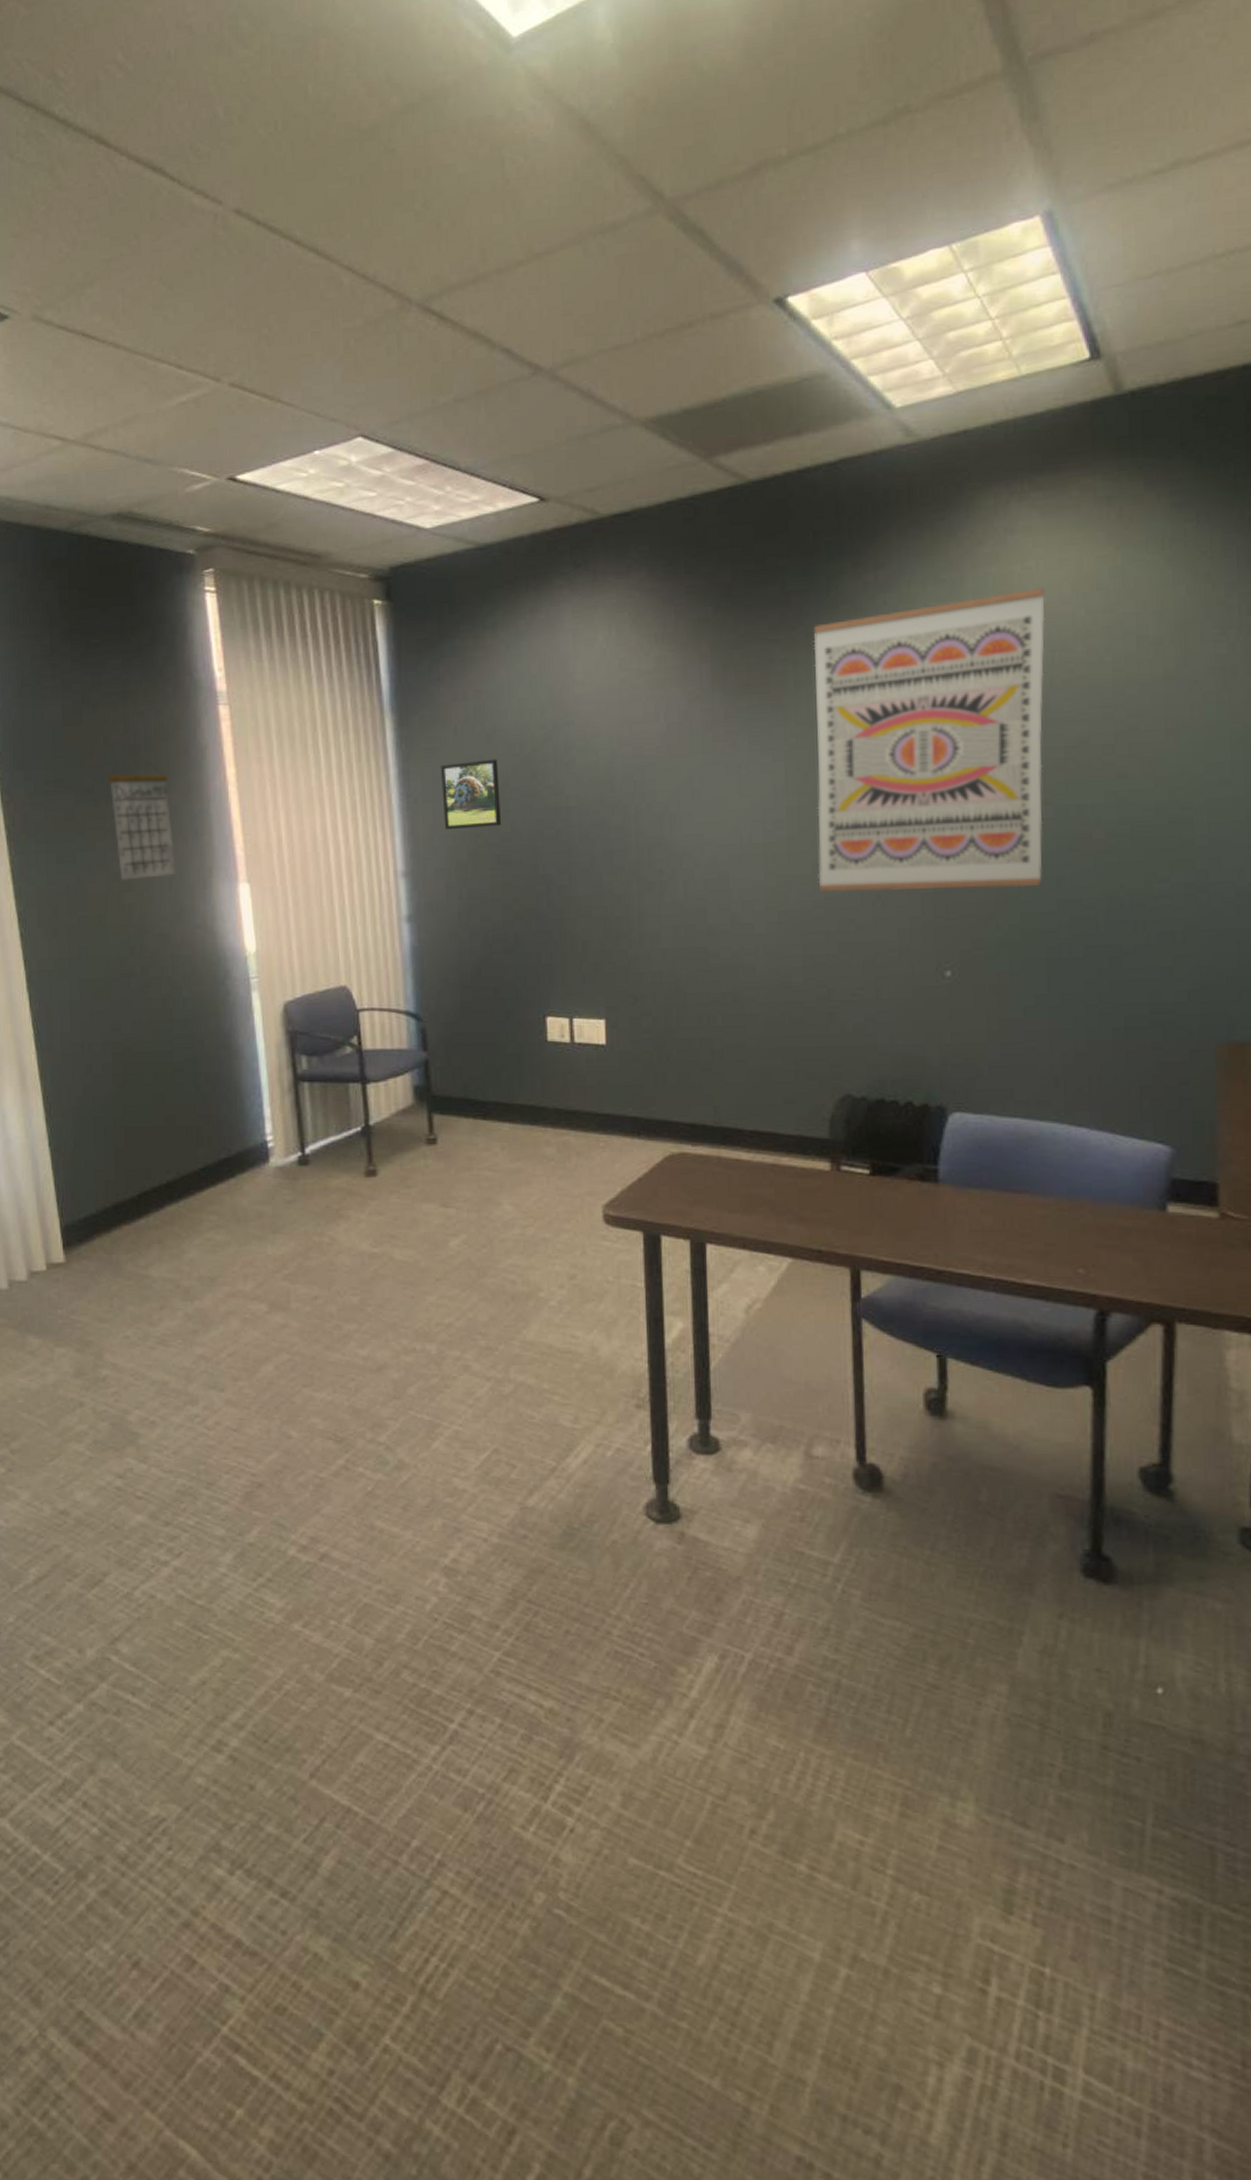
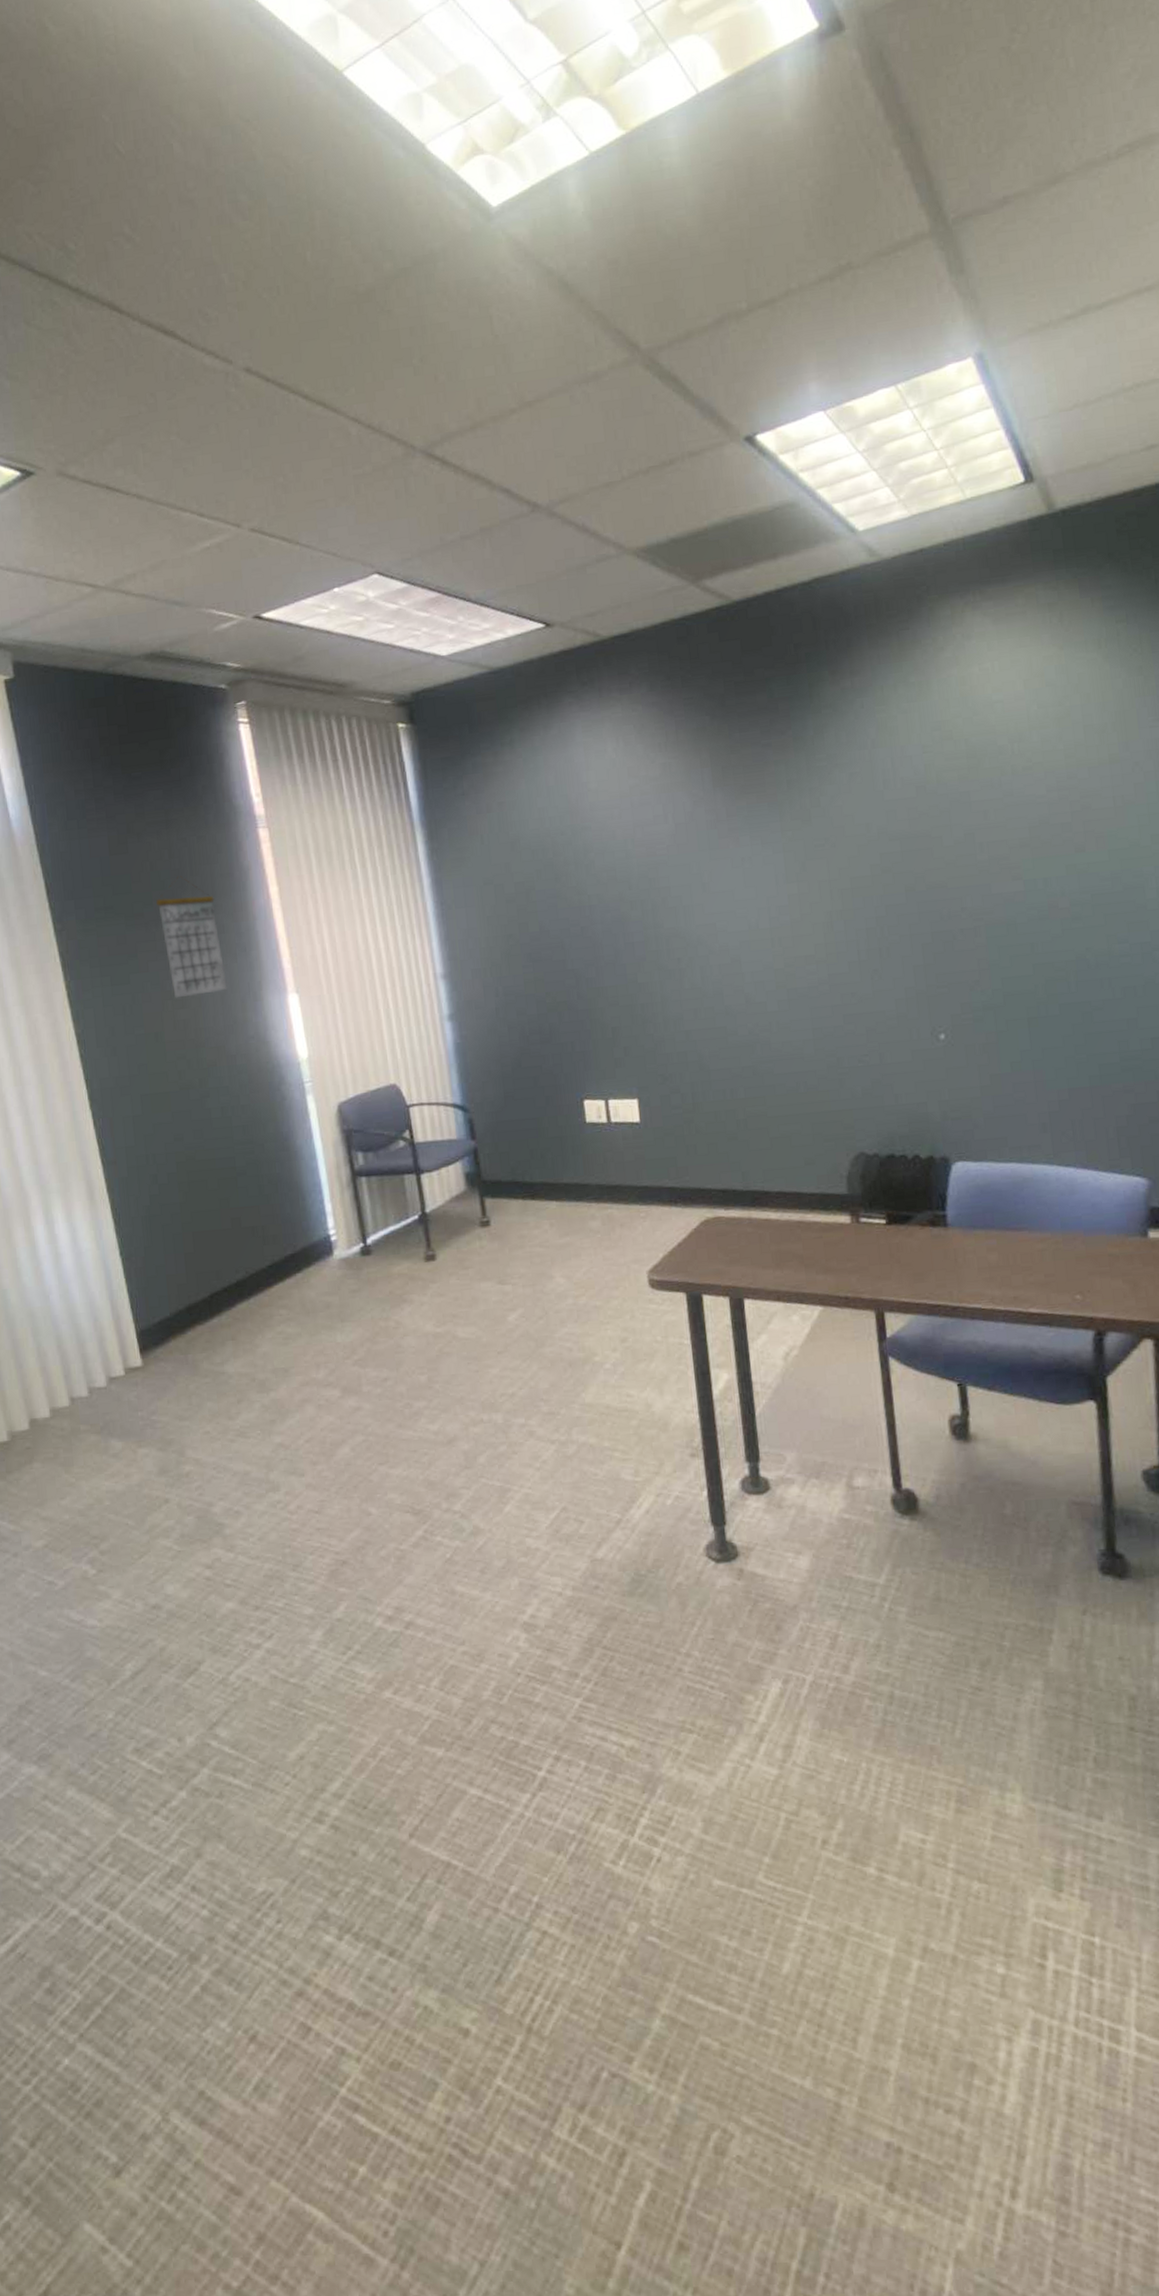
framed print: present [441,759,501,829] -> none [471,865,530,932]
wall art: present [813,587,1046,892] -> none [800,686,1018,969]

